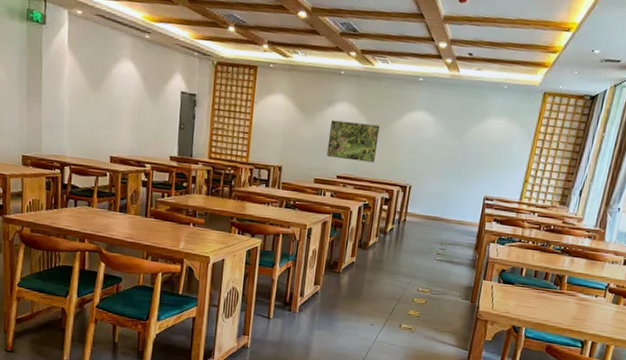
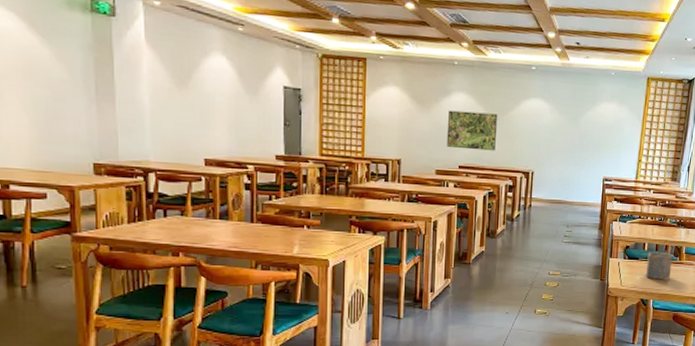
napkin holder: none [520,274,552,309] -> present [645,247,672,280]

